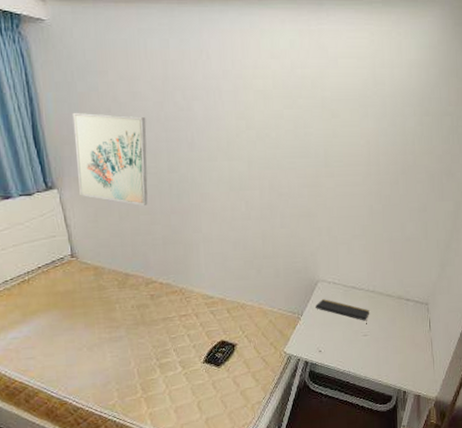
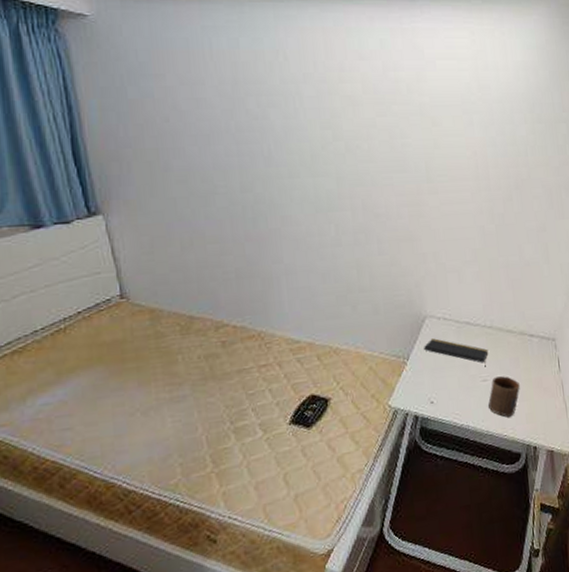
wall art: present [72,112,148,206] -> none [122,122,217,233]
cup: none [367,332,395,366] -> present [488,375,520,417]

